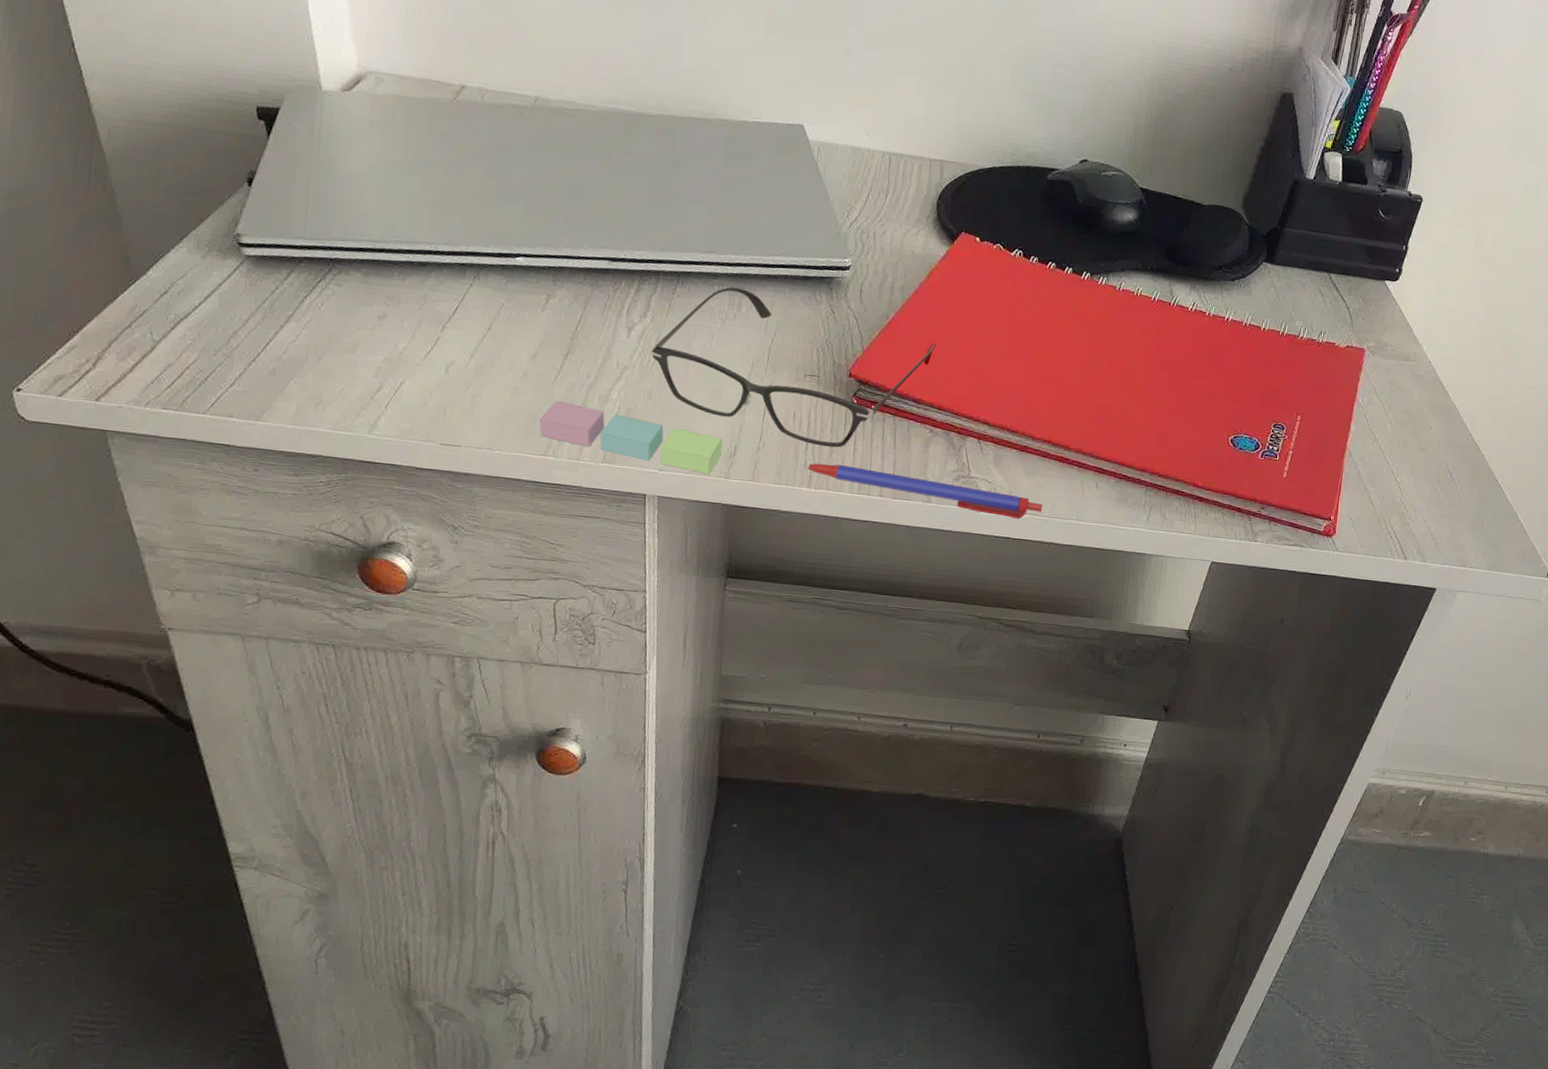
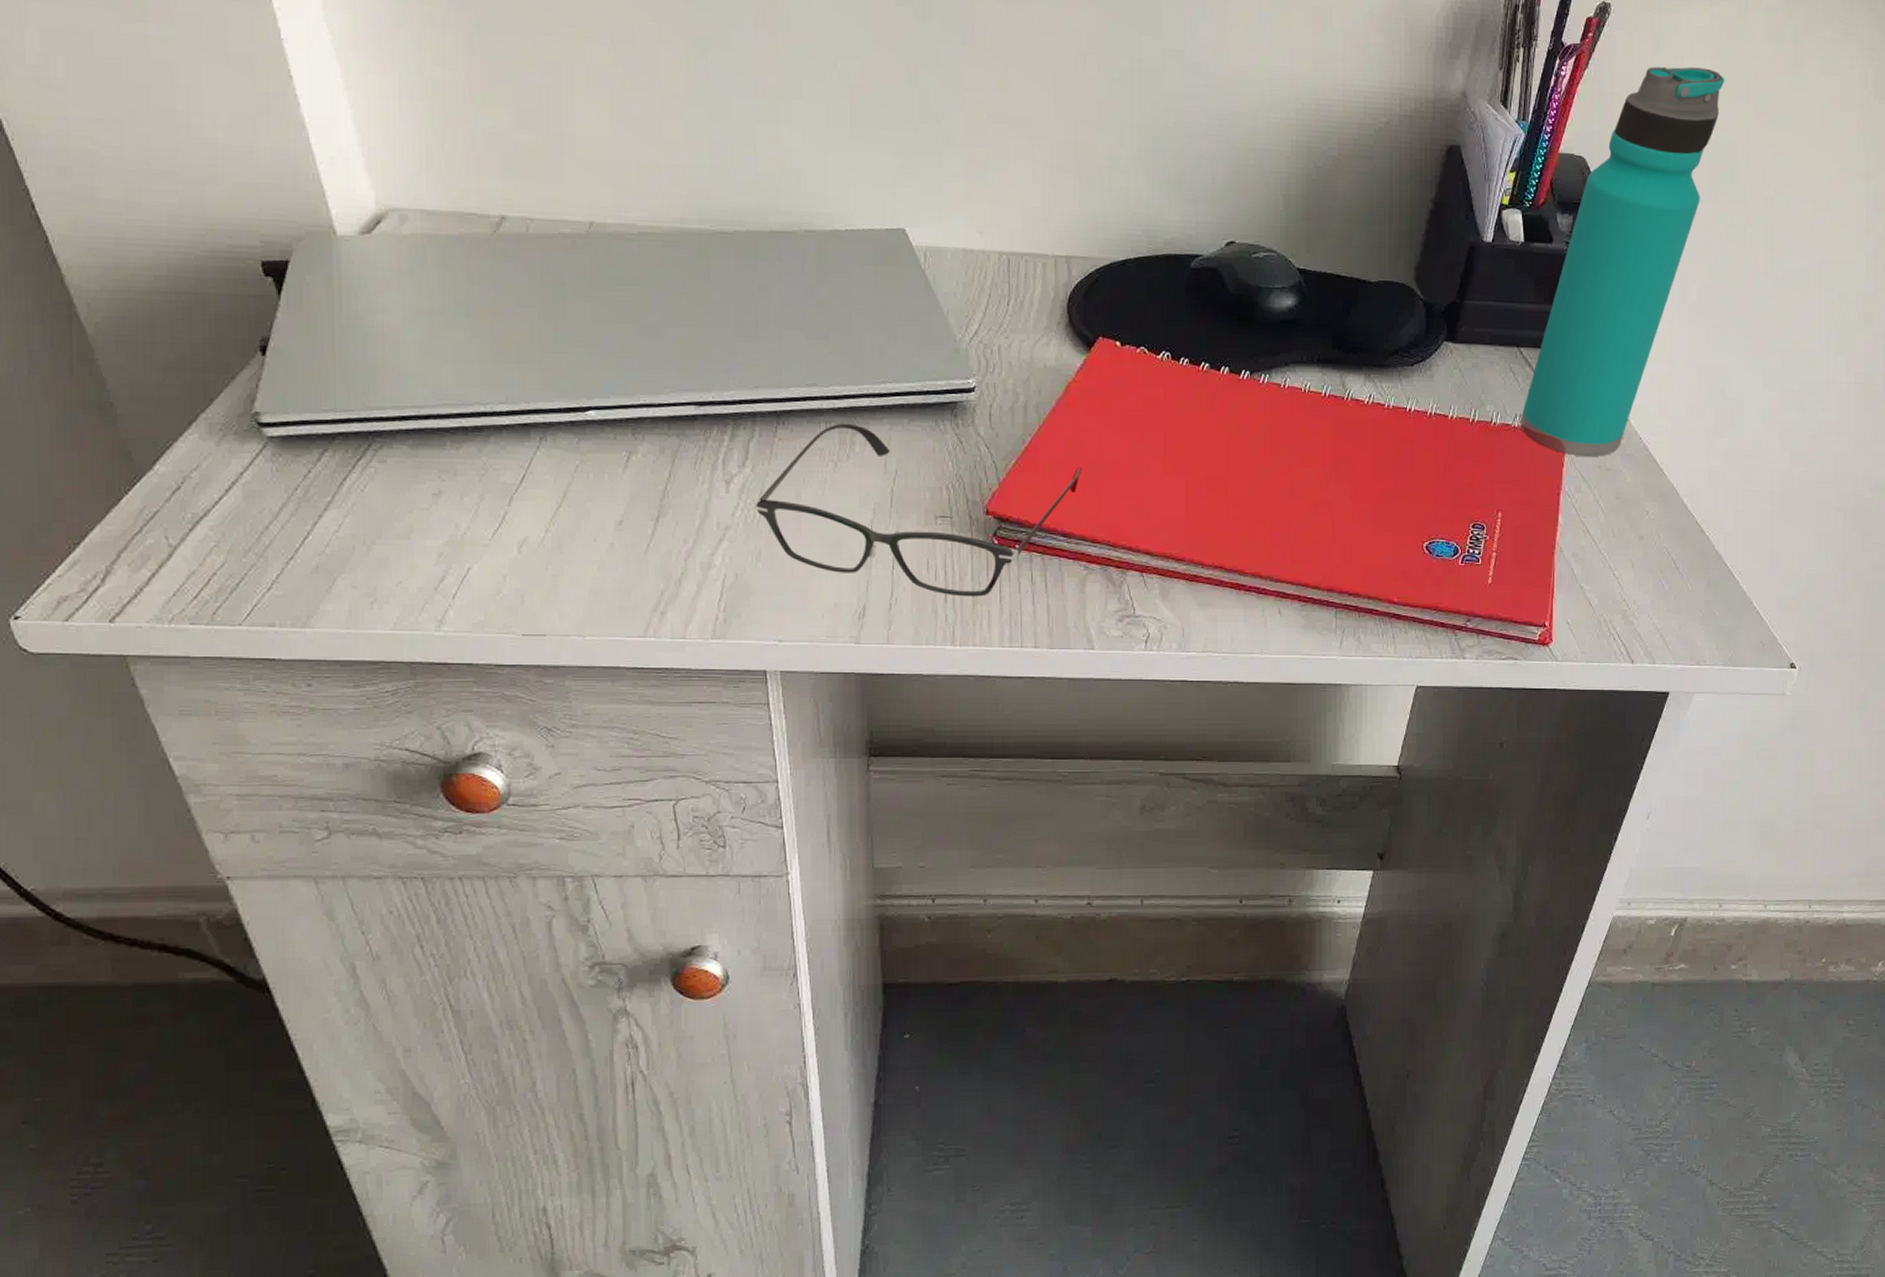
sticky notes: present [539,400,723,475] -> none [634,572,849,642]
pen: present [803,463,1043,520] -> none [944,616,1221,659]
water bottle: none [1324,39,1533,375] -> present [1520,66,1725,457]

